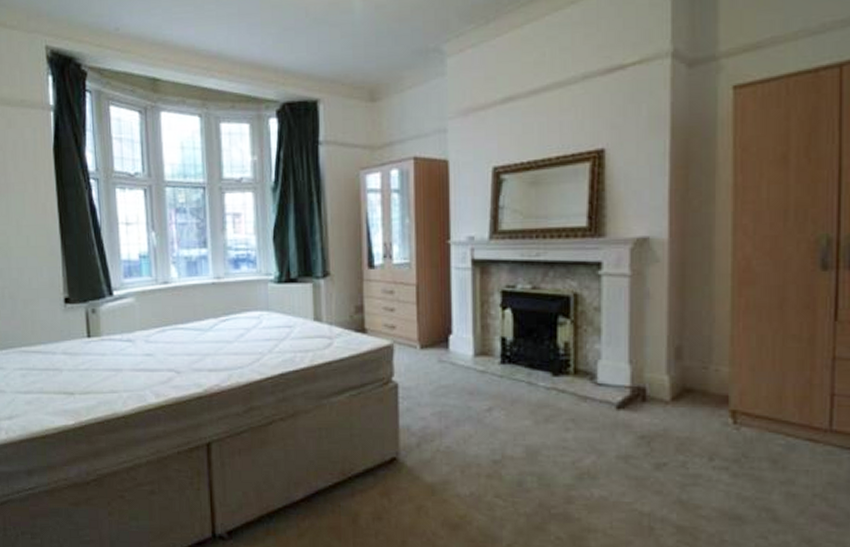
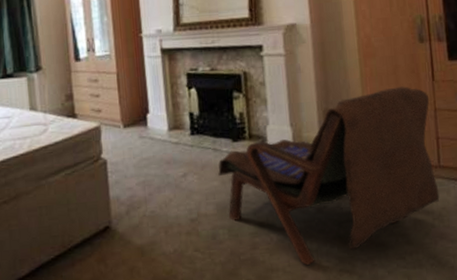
armchair: none [531,325,827,531] -> present [218,86,440,266]

